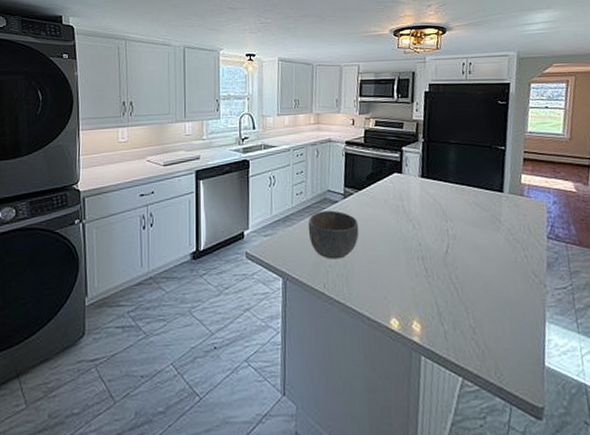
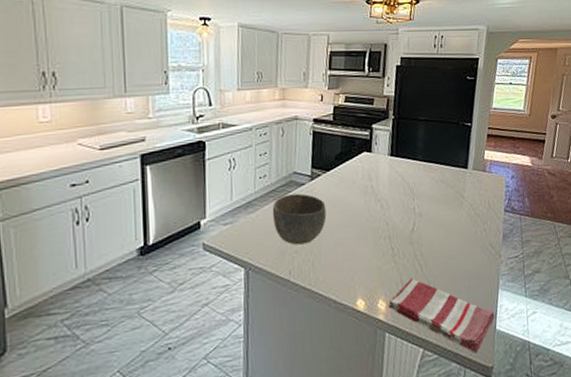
dish towel: none [423,302,543,390] -> present [388,279,495,354]

